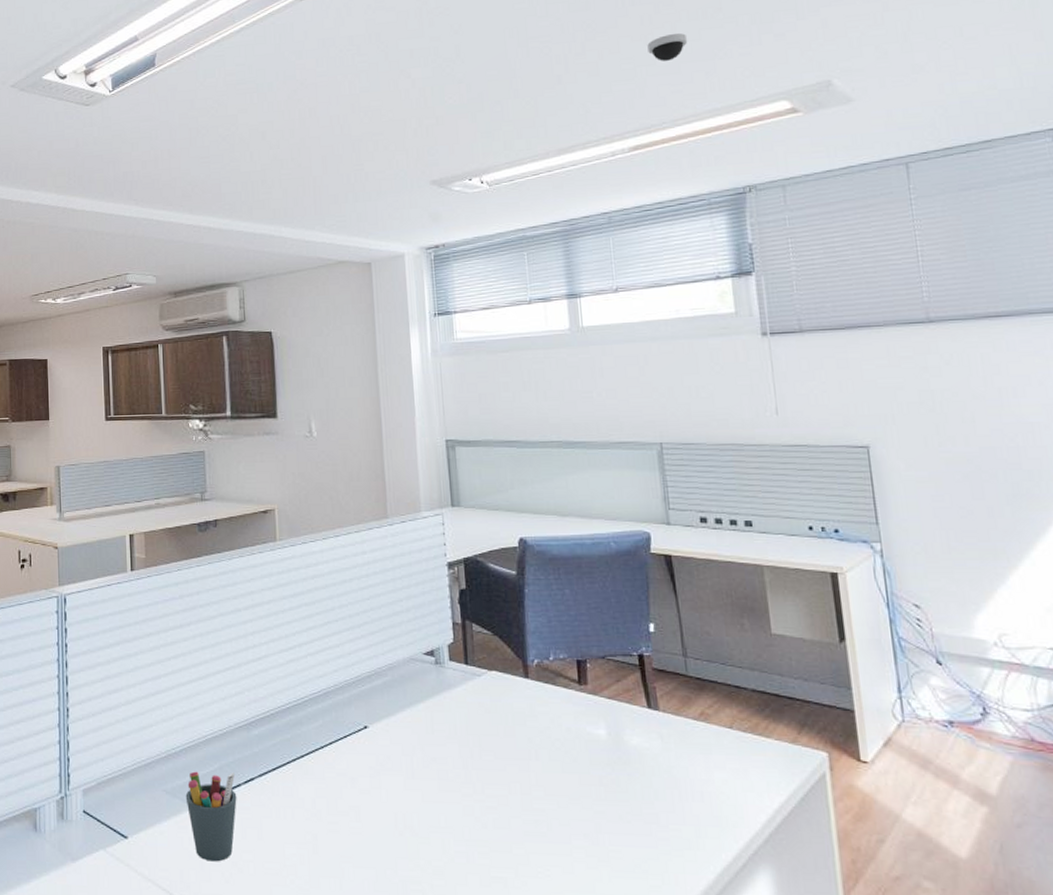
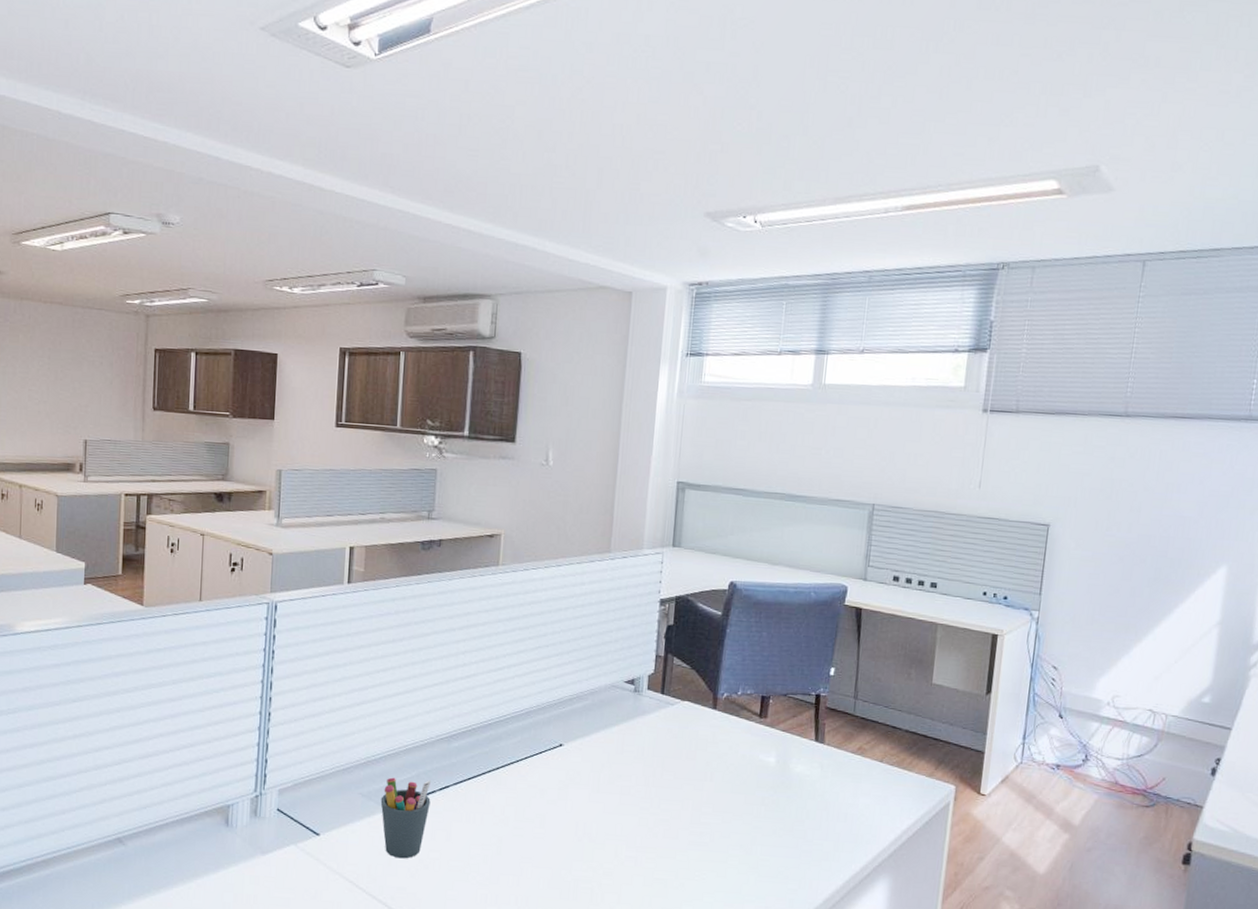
dome security camera: present [647,33,688,62] -> none [940,90,980,121]

